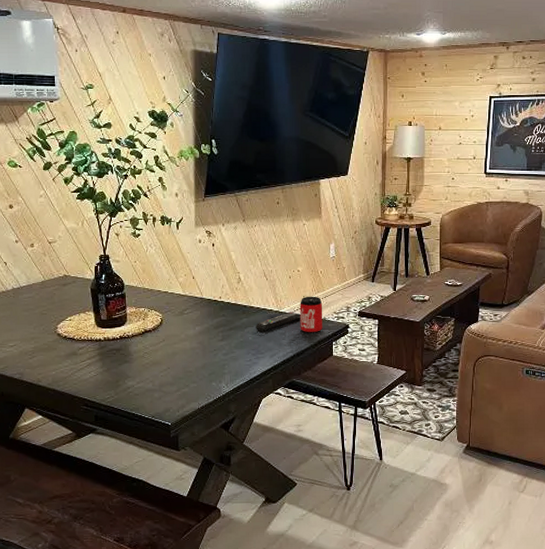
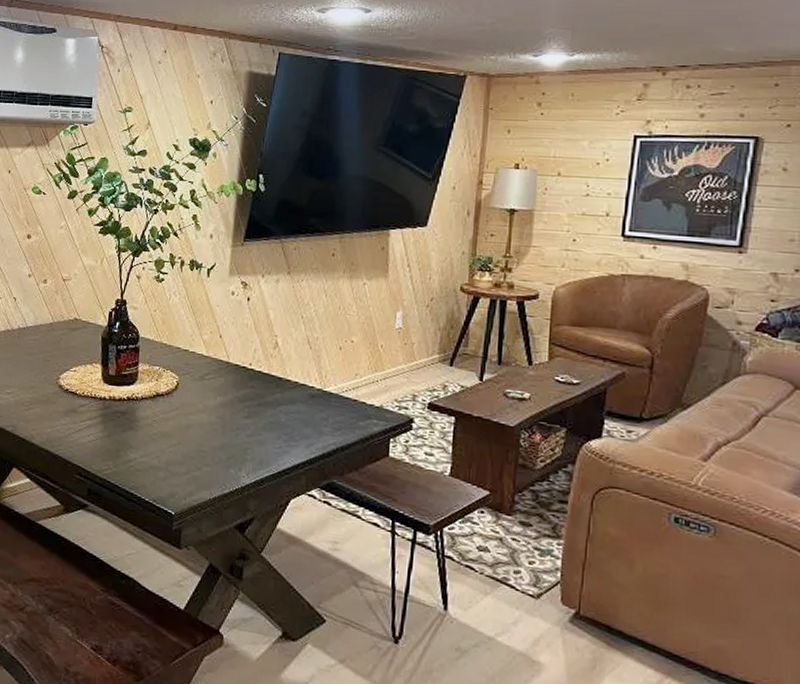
remote control: present [256,311,301,332] -> none [291,392,351,413]
can: present [300,296,323,333] -> none [348,374,381,424]

